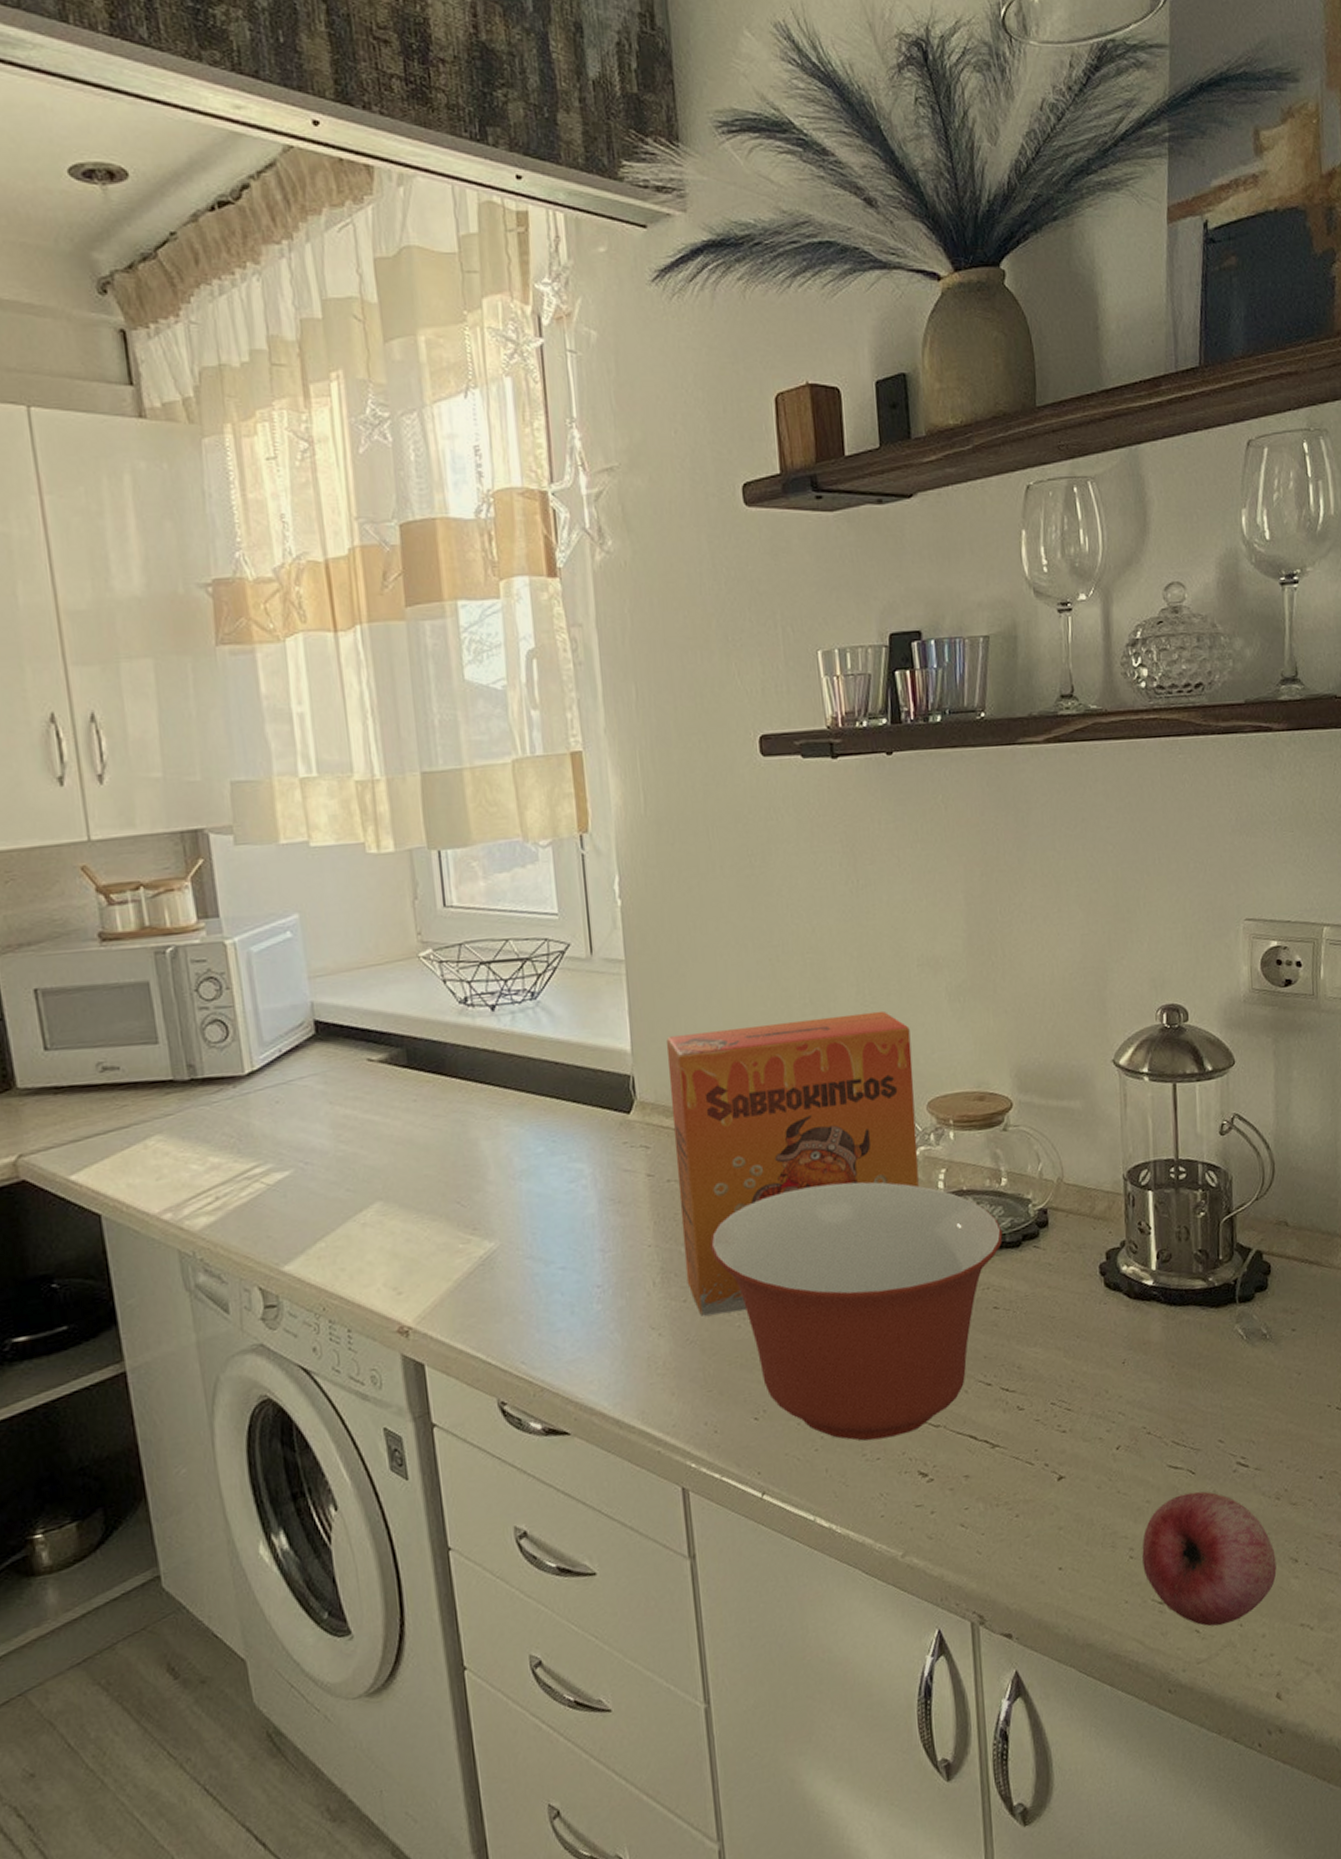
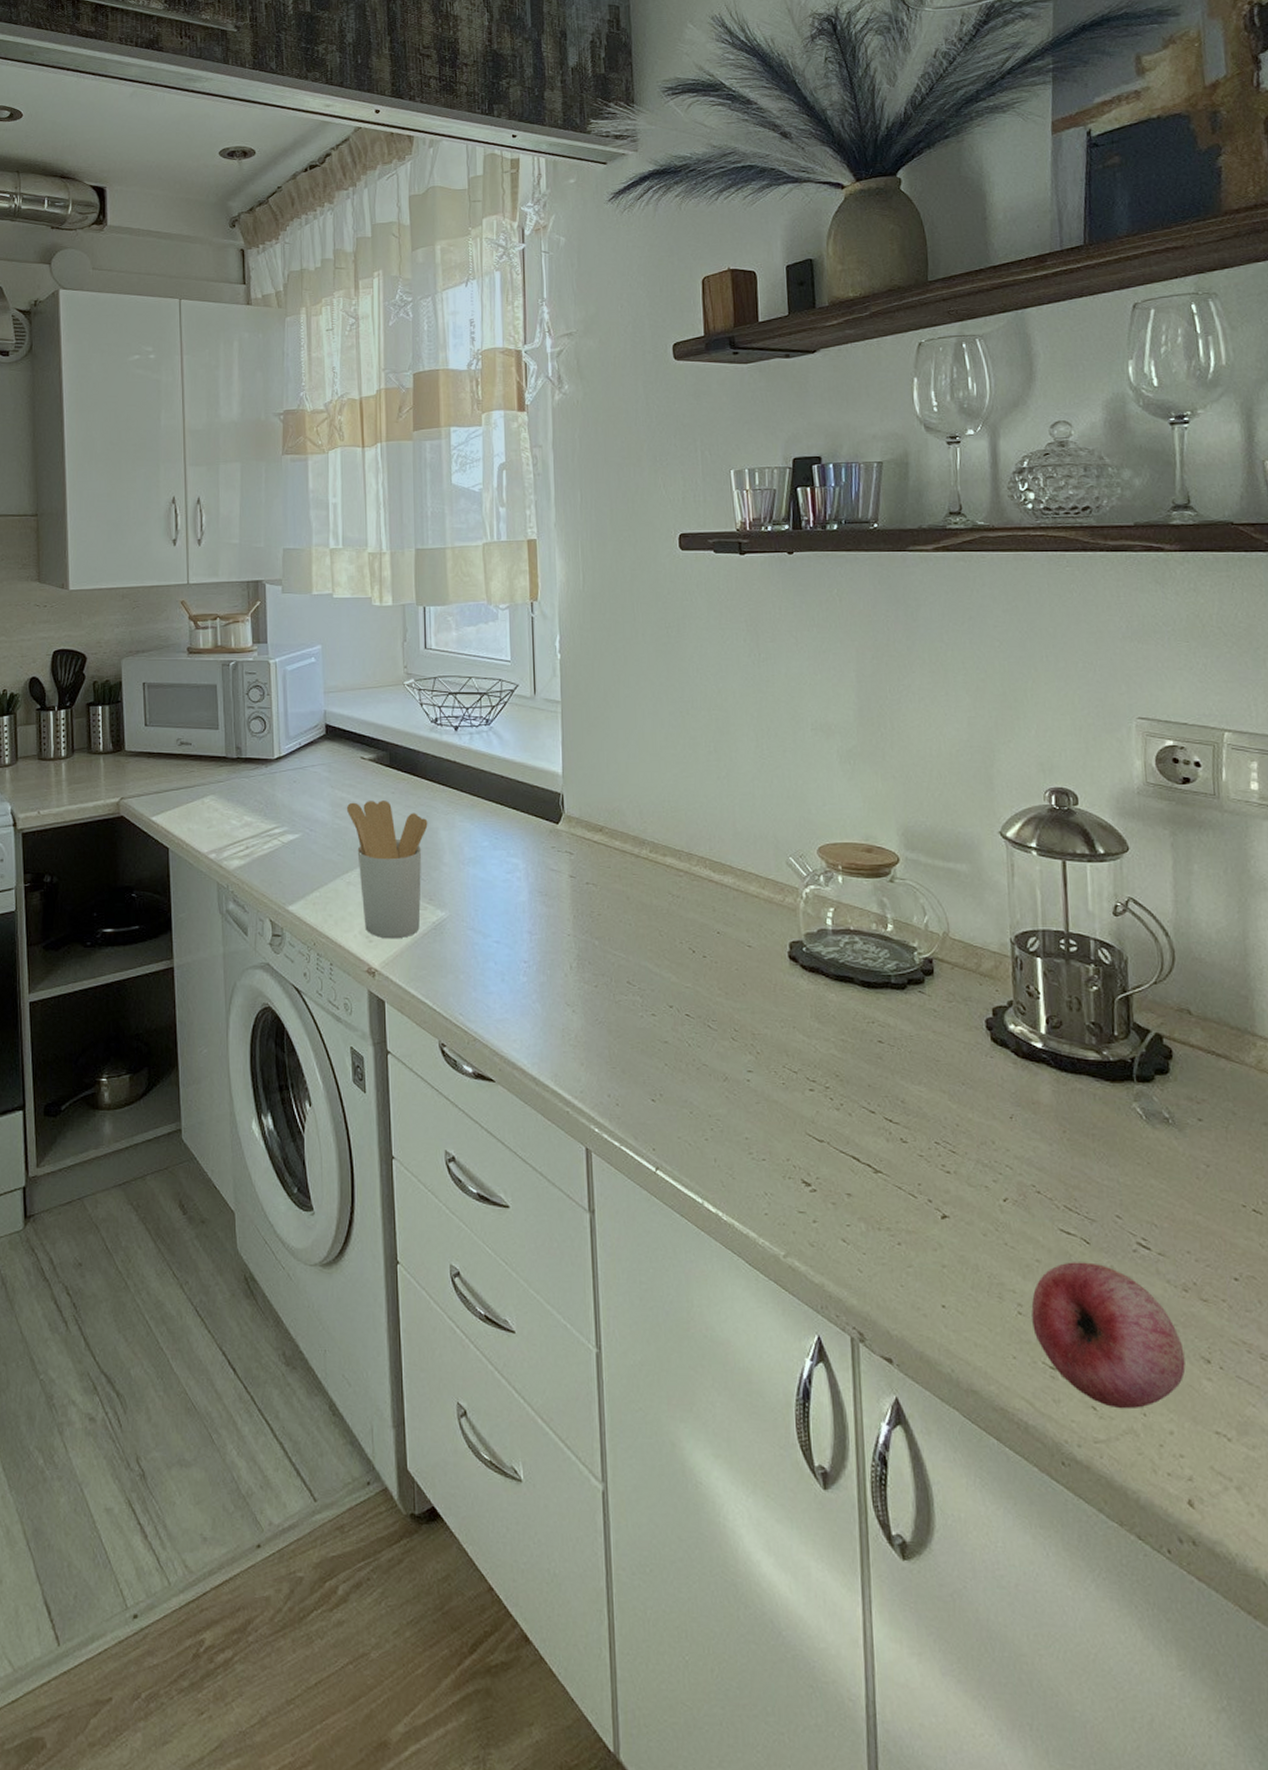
utensil holder: none [352,1112,465,1288] -> present [346,801,428,939]
cereal box: present [666,1010,919,1316] -> none [591,764,809,1002]
mixing bowl: present [710,1181,1003,1441] -> none [619,906,888,1142]

